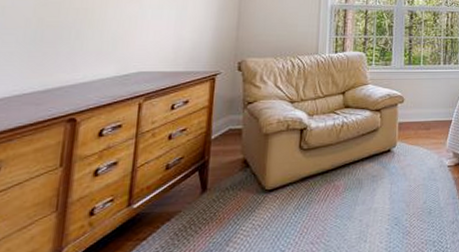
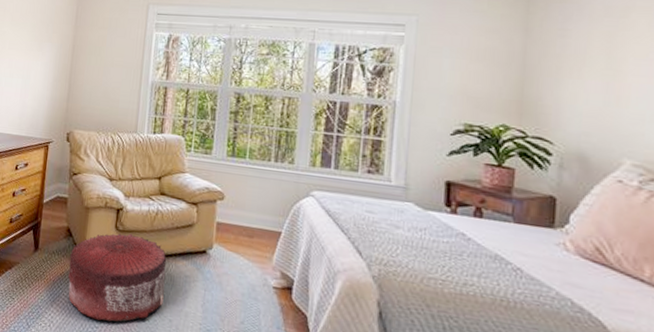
pouf: none [247,149,354,244] -> present [68,233,166,322]

